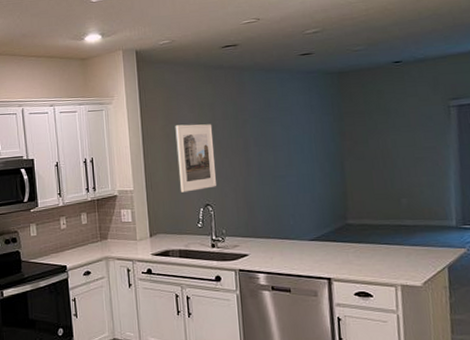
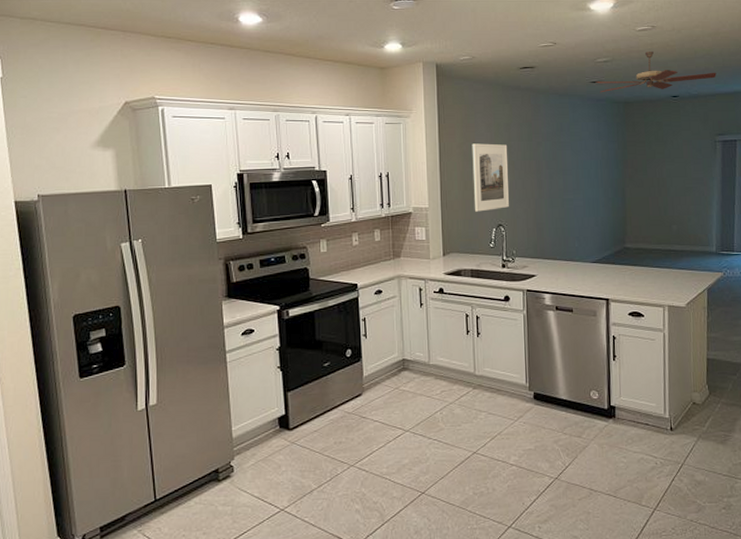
ceiling fan: none [305,16,446,65] -> present [595,51,717,93]

